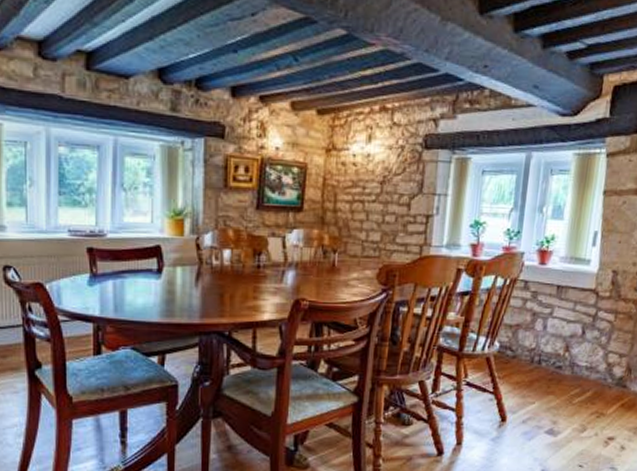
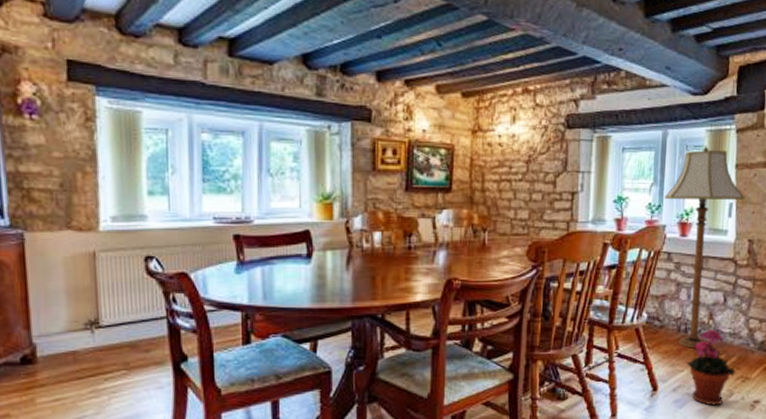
floor lamp: none [523,169,612,381] -> present [664,145,746,349]
potted plant: none [537,361,590,440] -> present [686,329,735,406]

